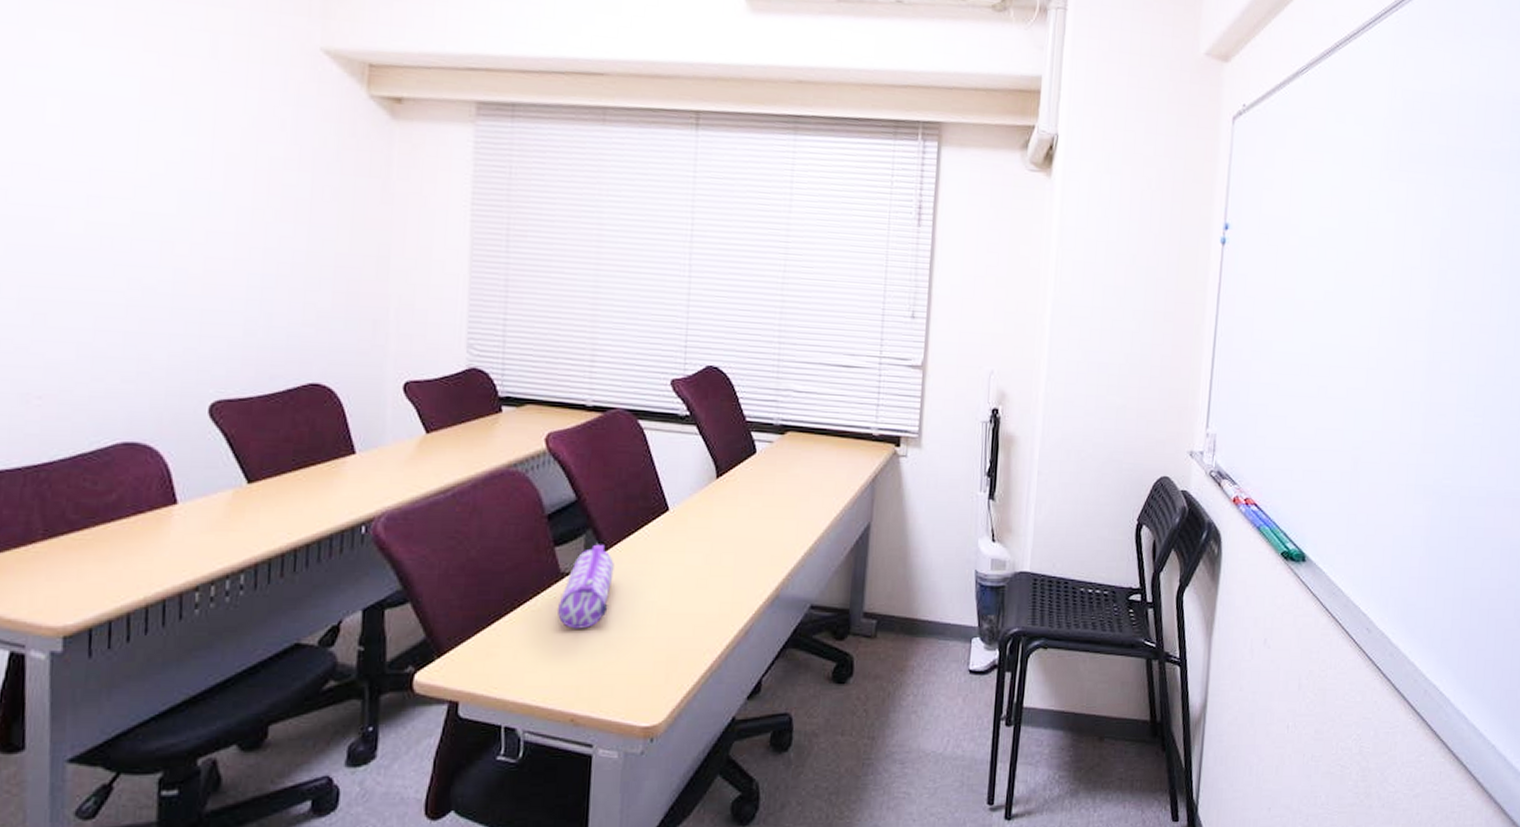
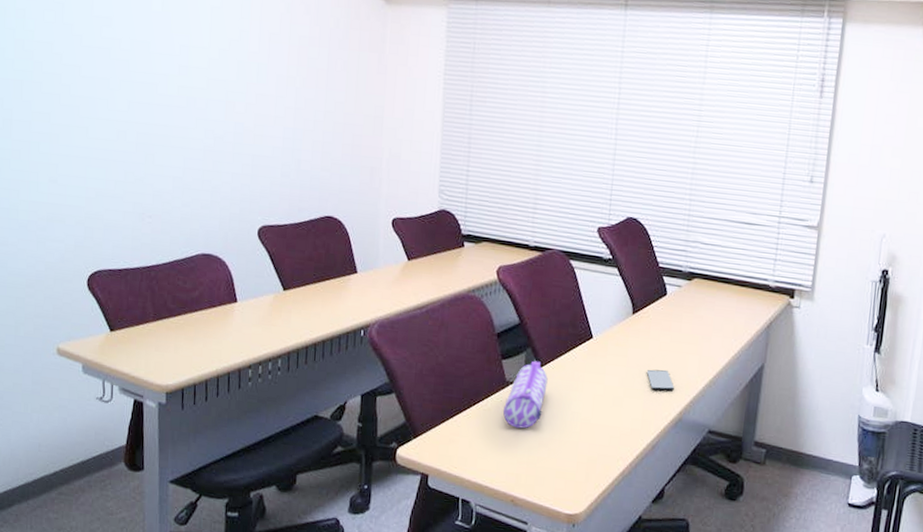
smartphone: none [735,541,769,565] -> present [646,369,674,391]

